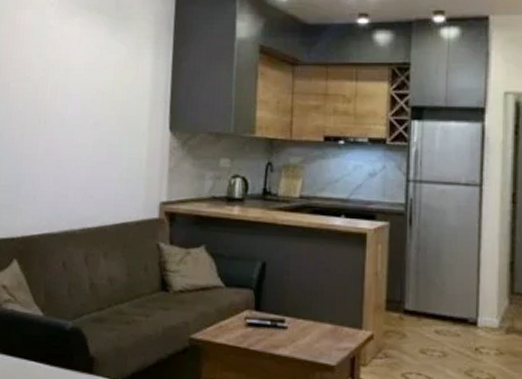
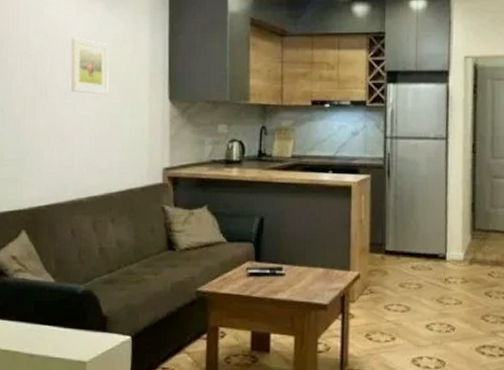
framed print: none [70,63,110,123] -> present [70,38,109,95]

